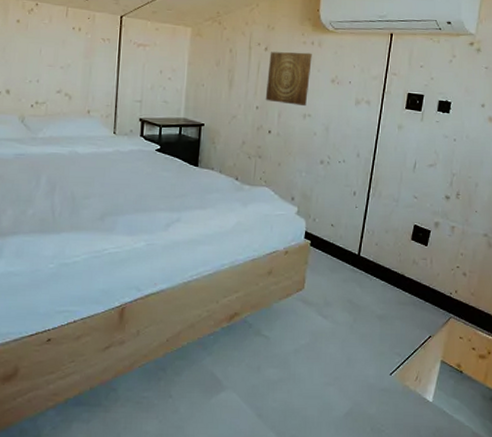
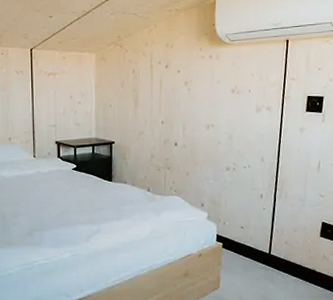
wall art: present [265,52,312,107] -> none [169,66,211,118]

